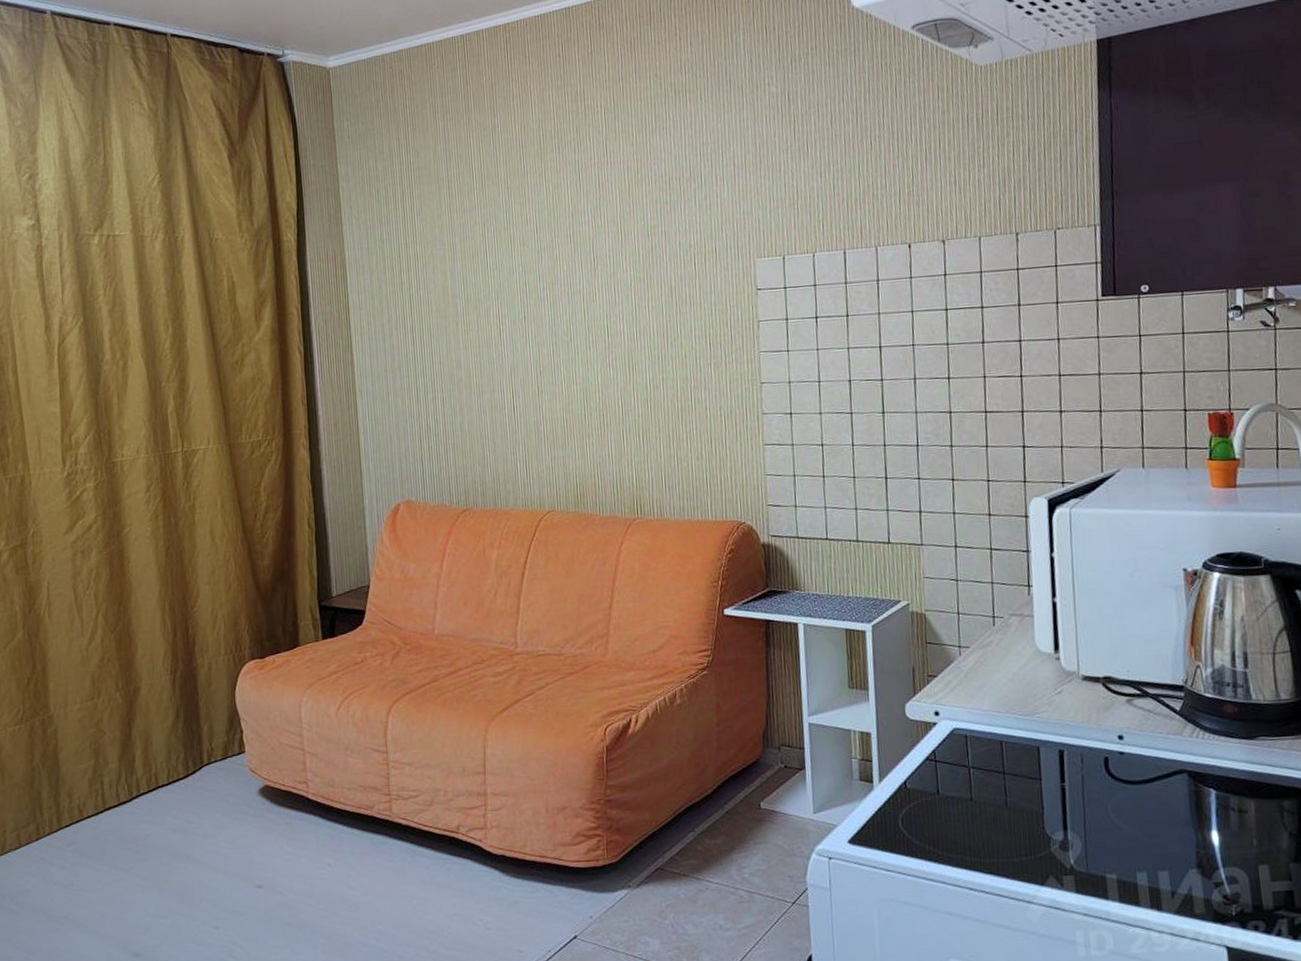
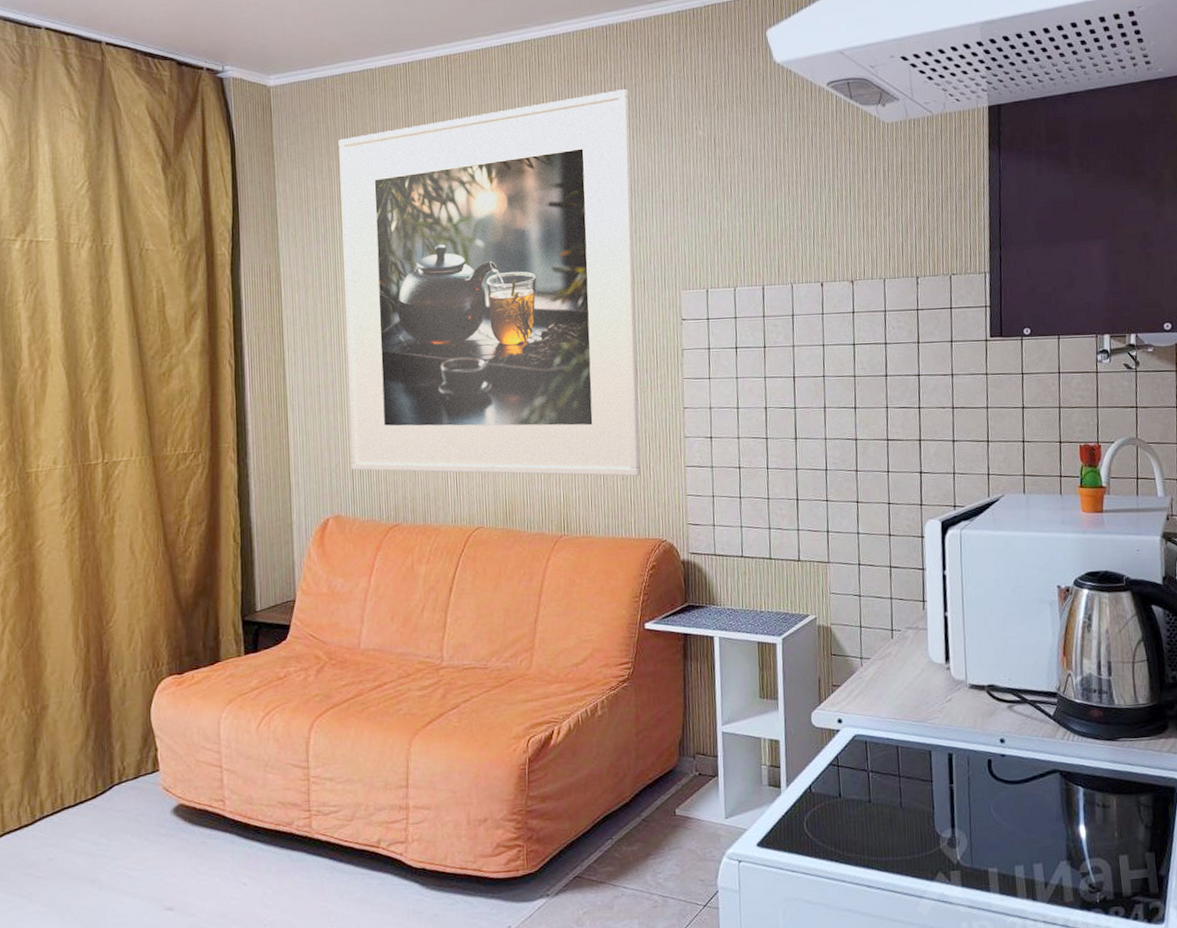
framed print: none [398,47,717,457] -> present [338,89,641,477]

